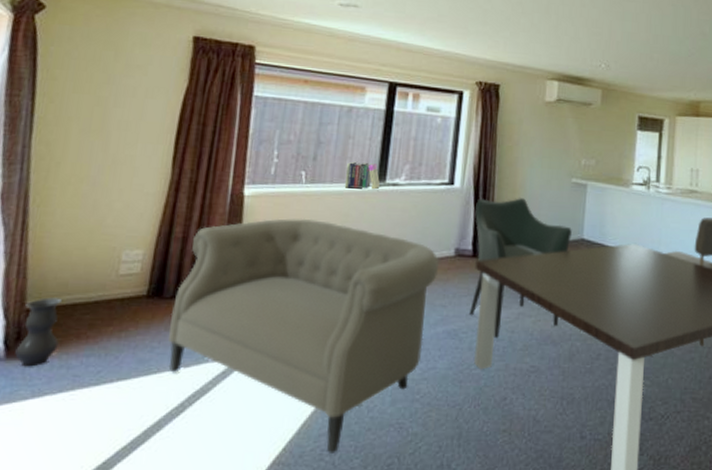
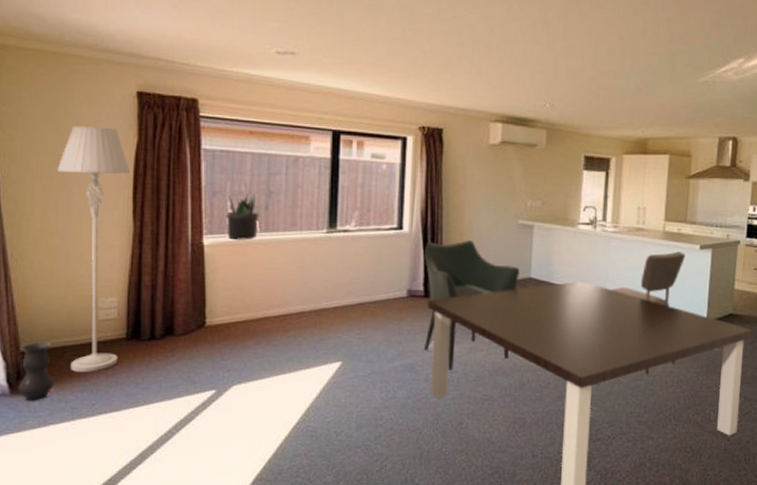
floor lamp: none [79,68,175,334] -> present [57,126,130,372]
sofa: present [168,218,439,455] -> none [150,265,392,472]
planter: none [271,141,307,192] -> present [227,192,259,241]
books: present [344,161,381,190] -> none [297,209,332,236]

